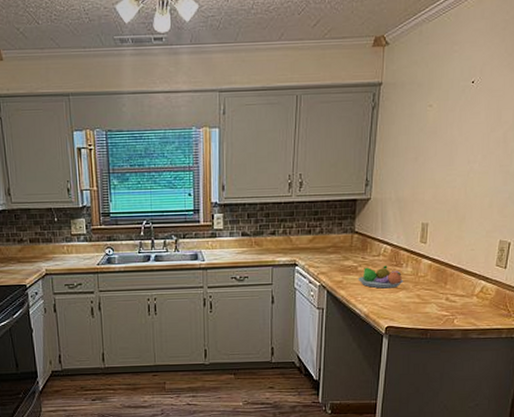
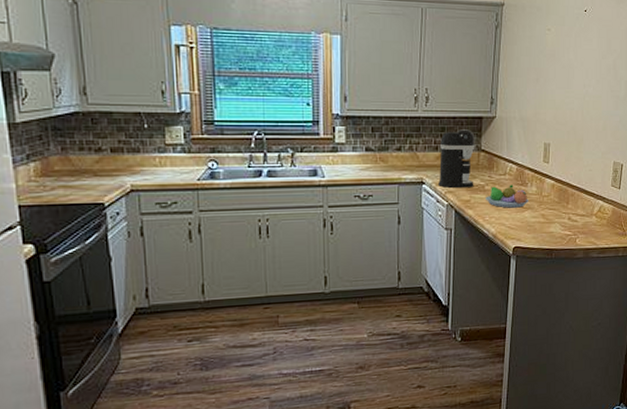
coffee maker: none [311,212,349,270] -> present [438,129,475,189]

